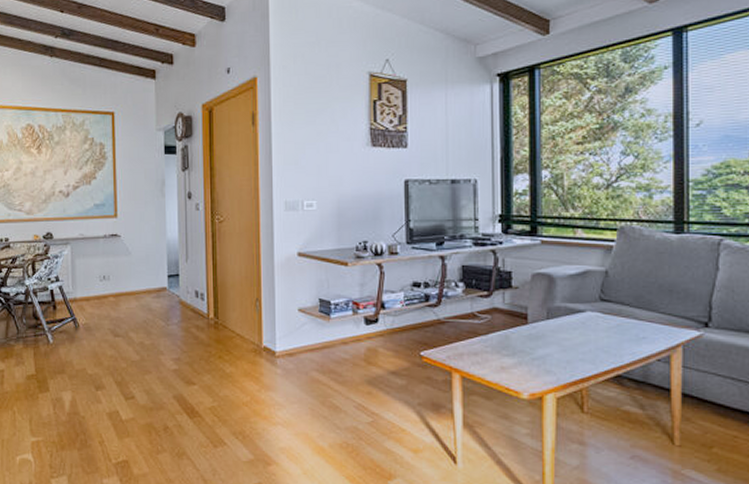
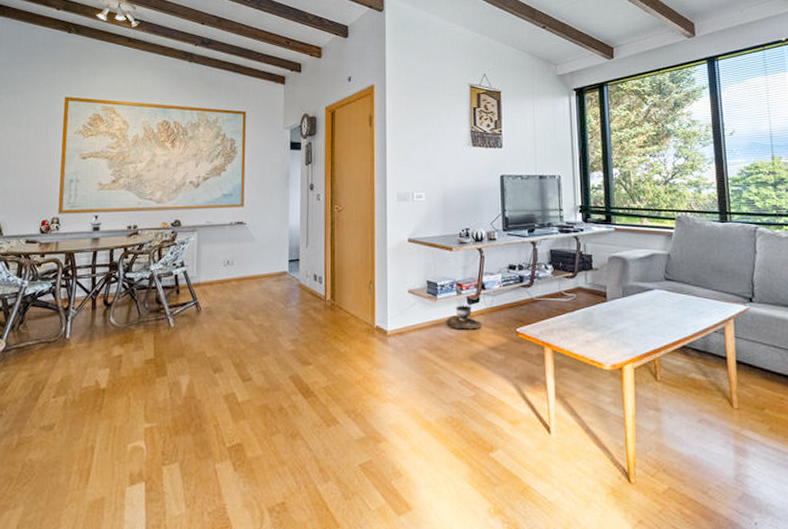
brazier: none [341,325,381,352] -> present [446,305,482,330]

